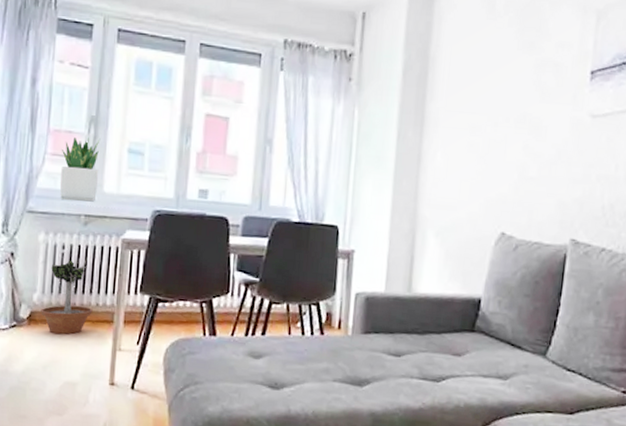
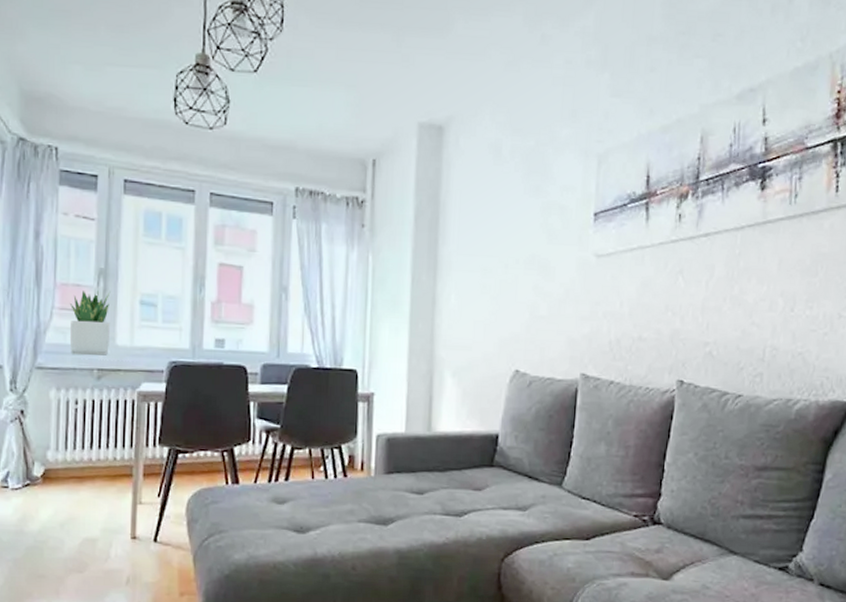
potted tree: present [41,257,93,335] -> none [55,411,110,491]

